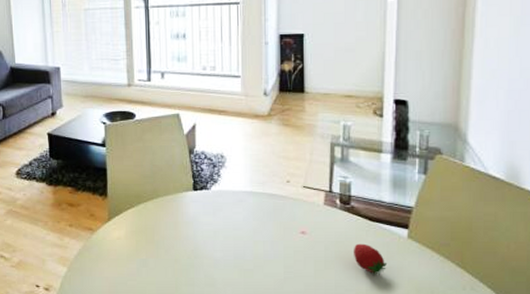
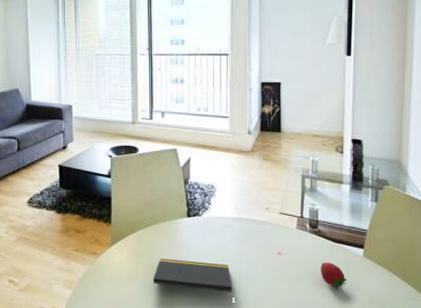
notepad: none [155,235,249,281] -> present [153,258,234,297]

